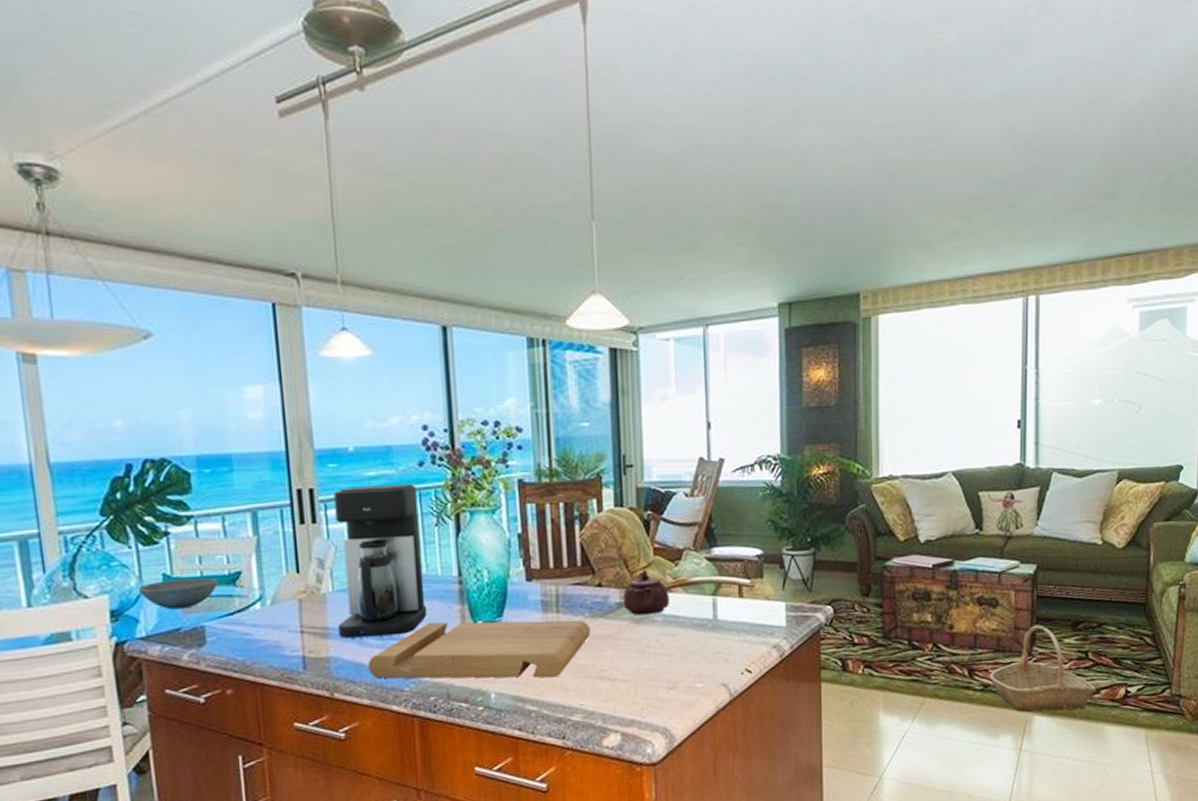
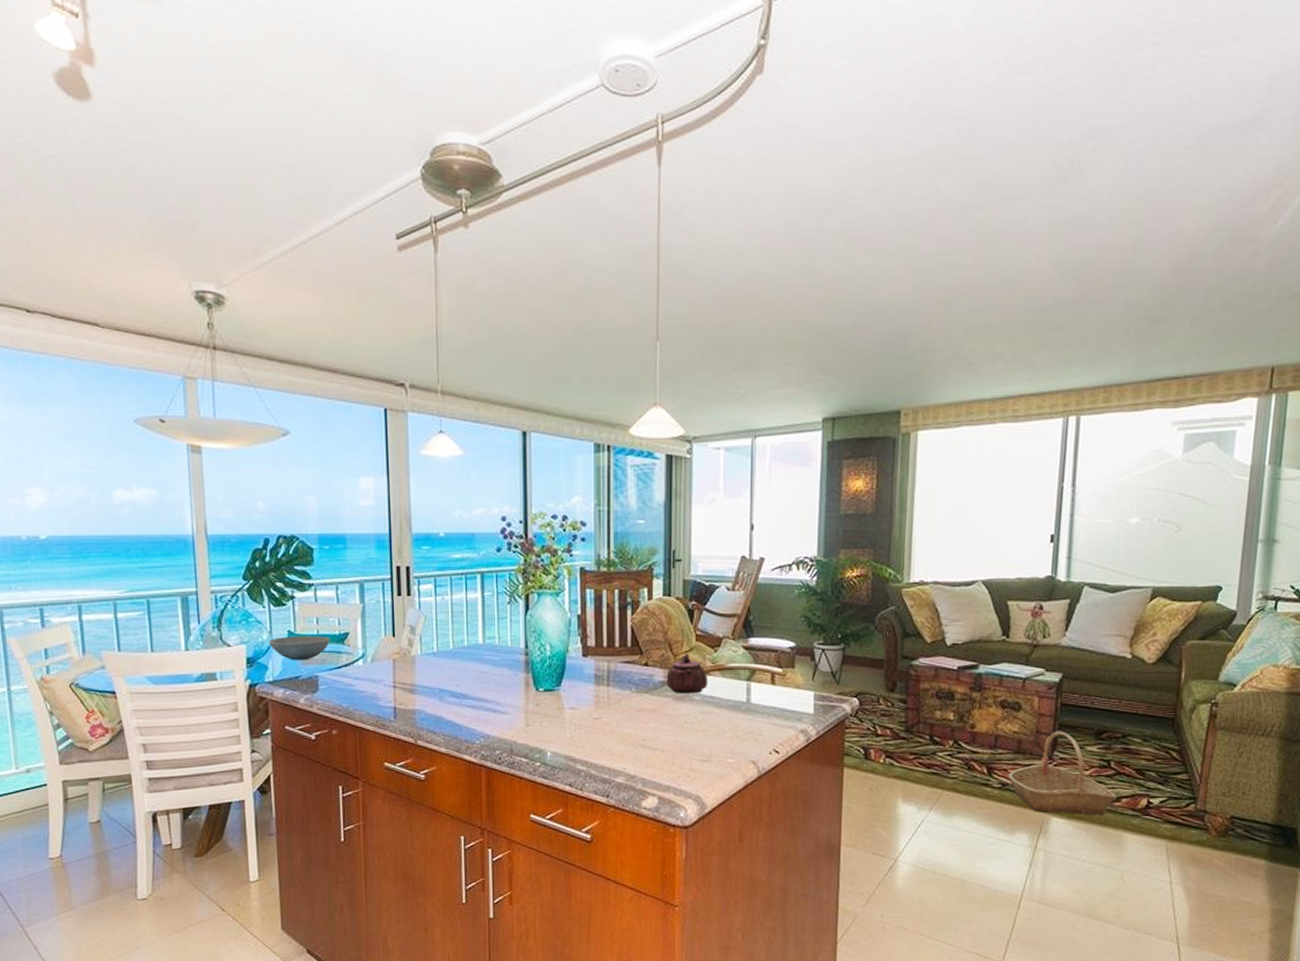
coffee maker: present [334,484,428,639] -> none [424,566,498,695]
cutting board: present [368,620,591,679] -> none [447,687,637,743]

